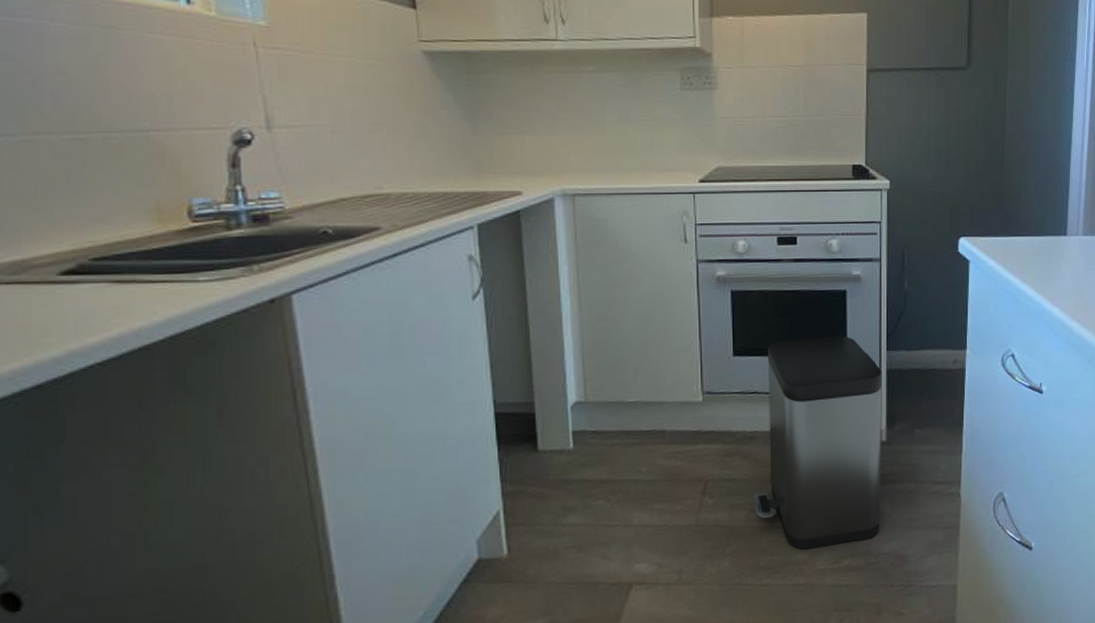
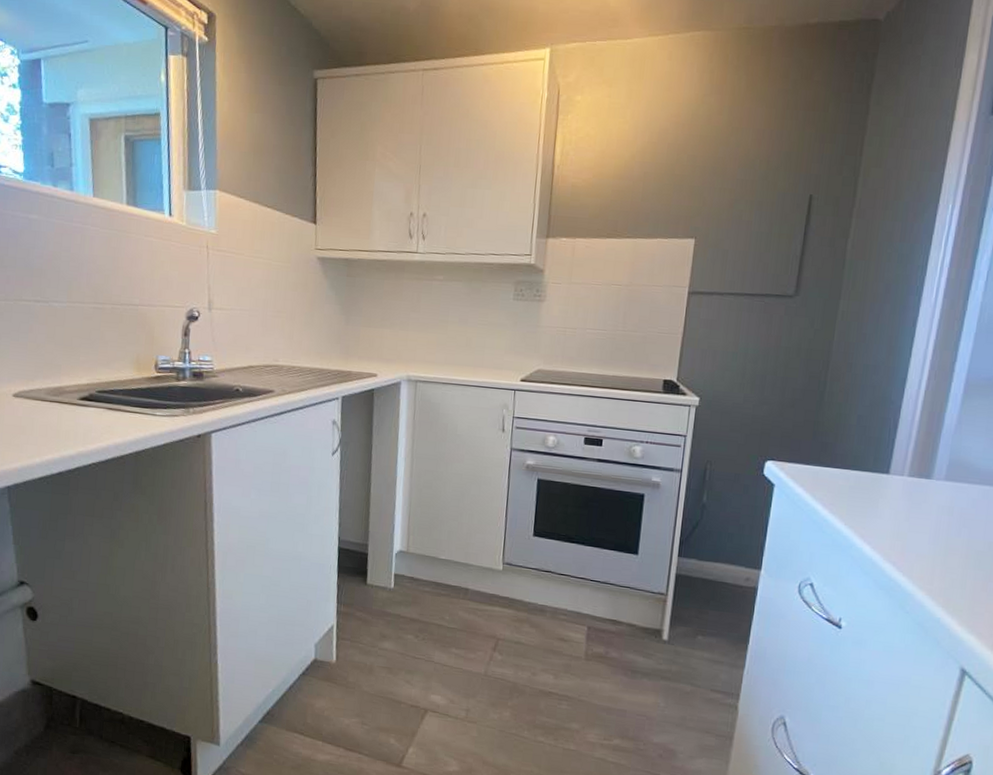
pedal bin: present [752,335,882,550] -> none [535,530,671,727]

